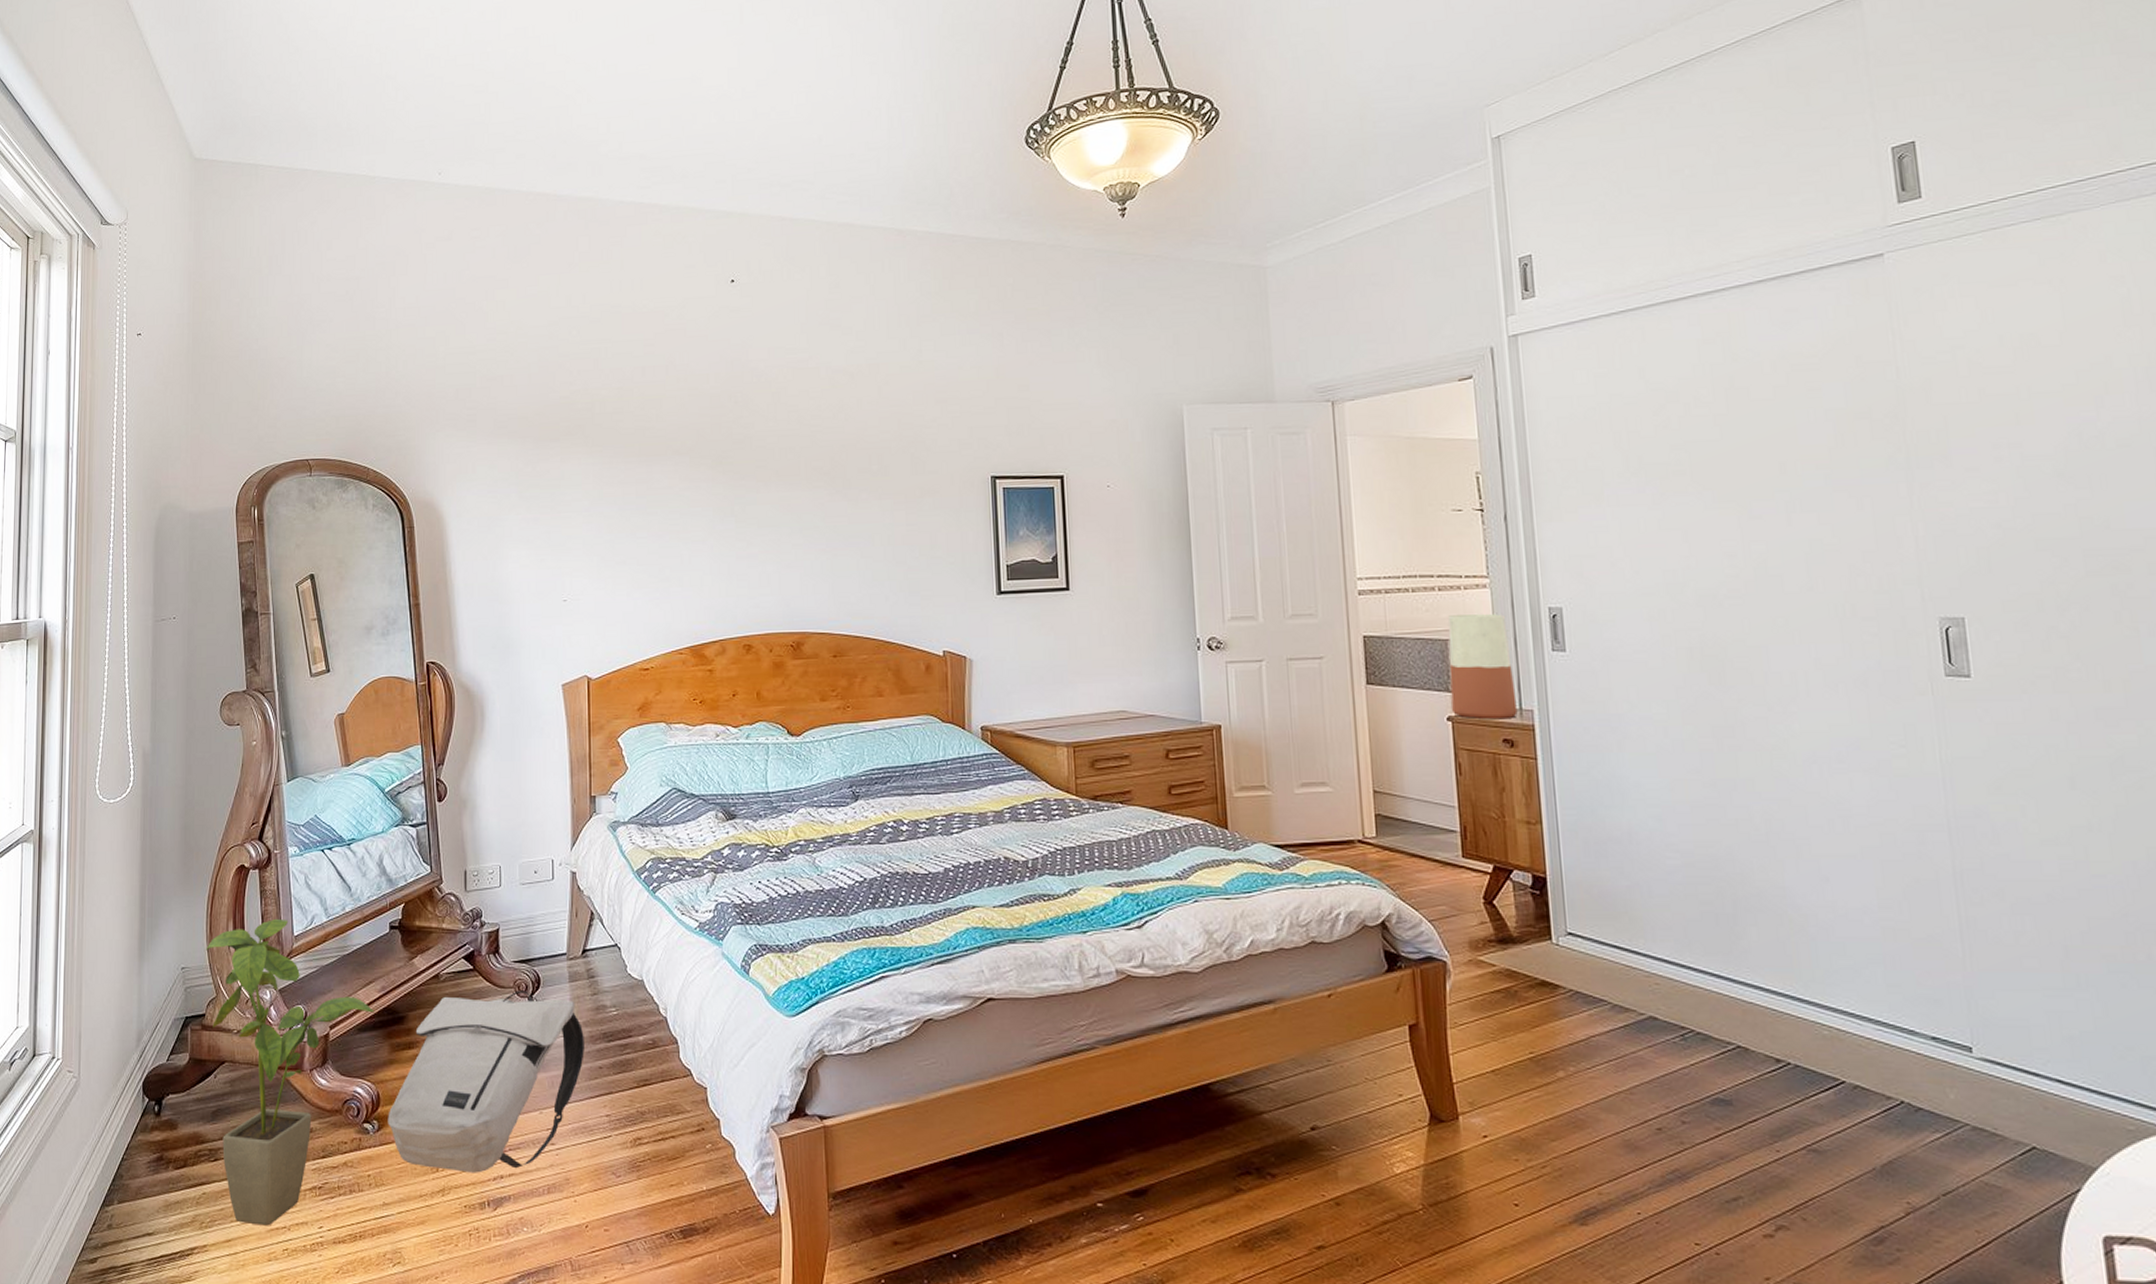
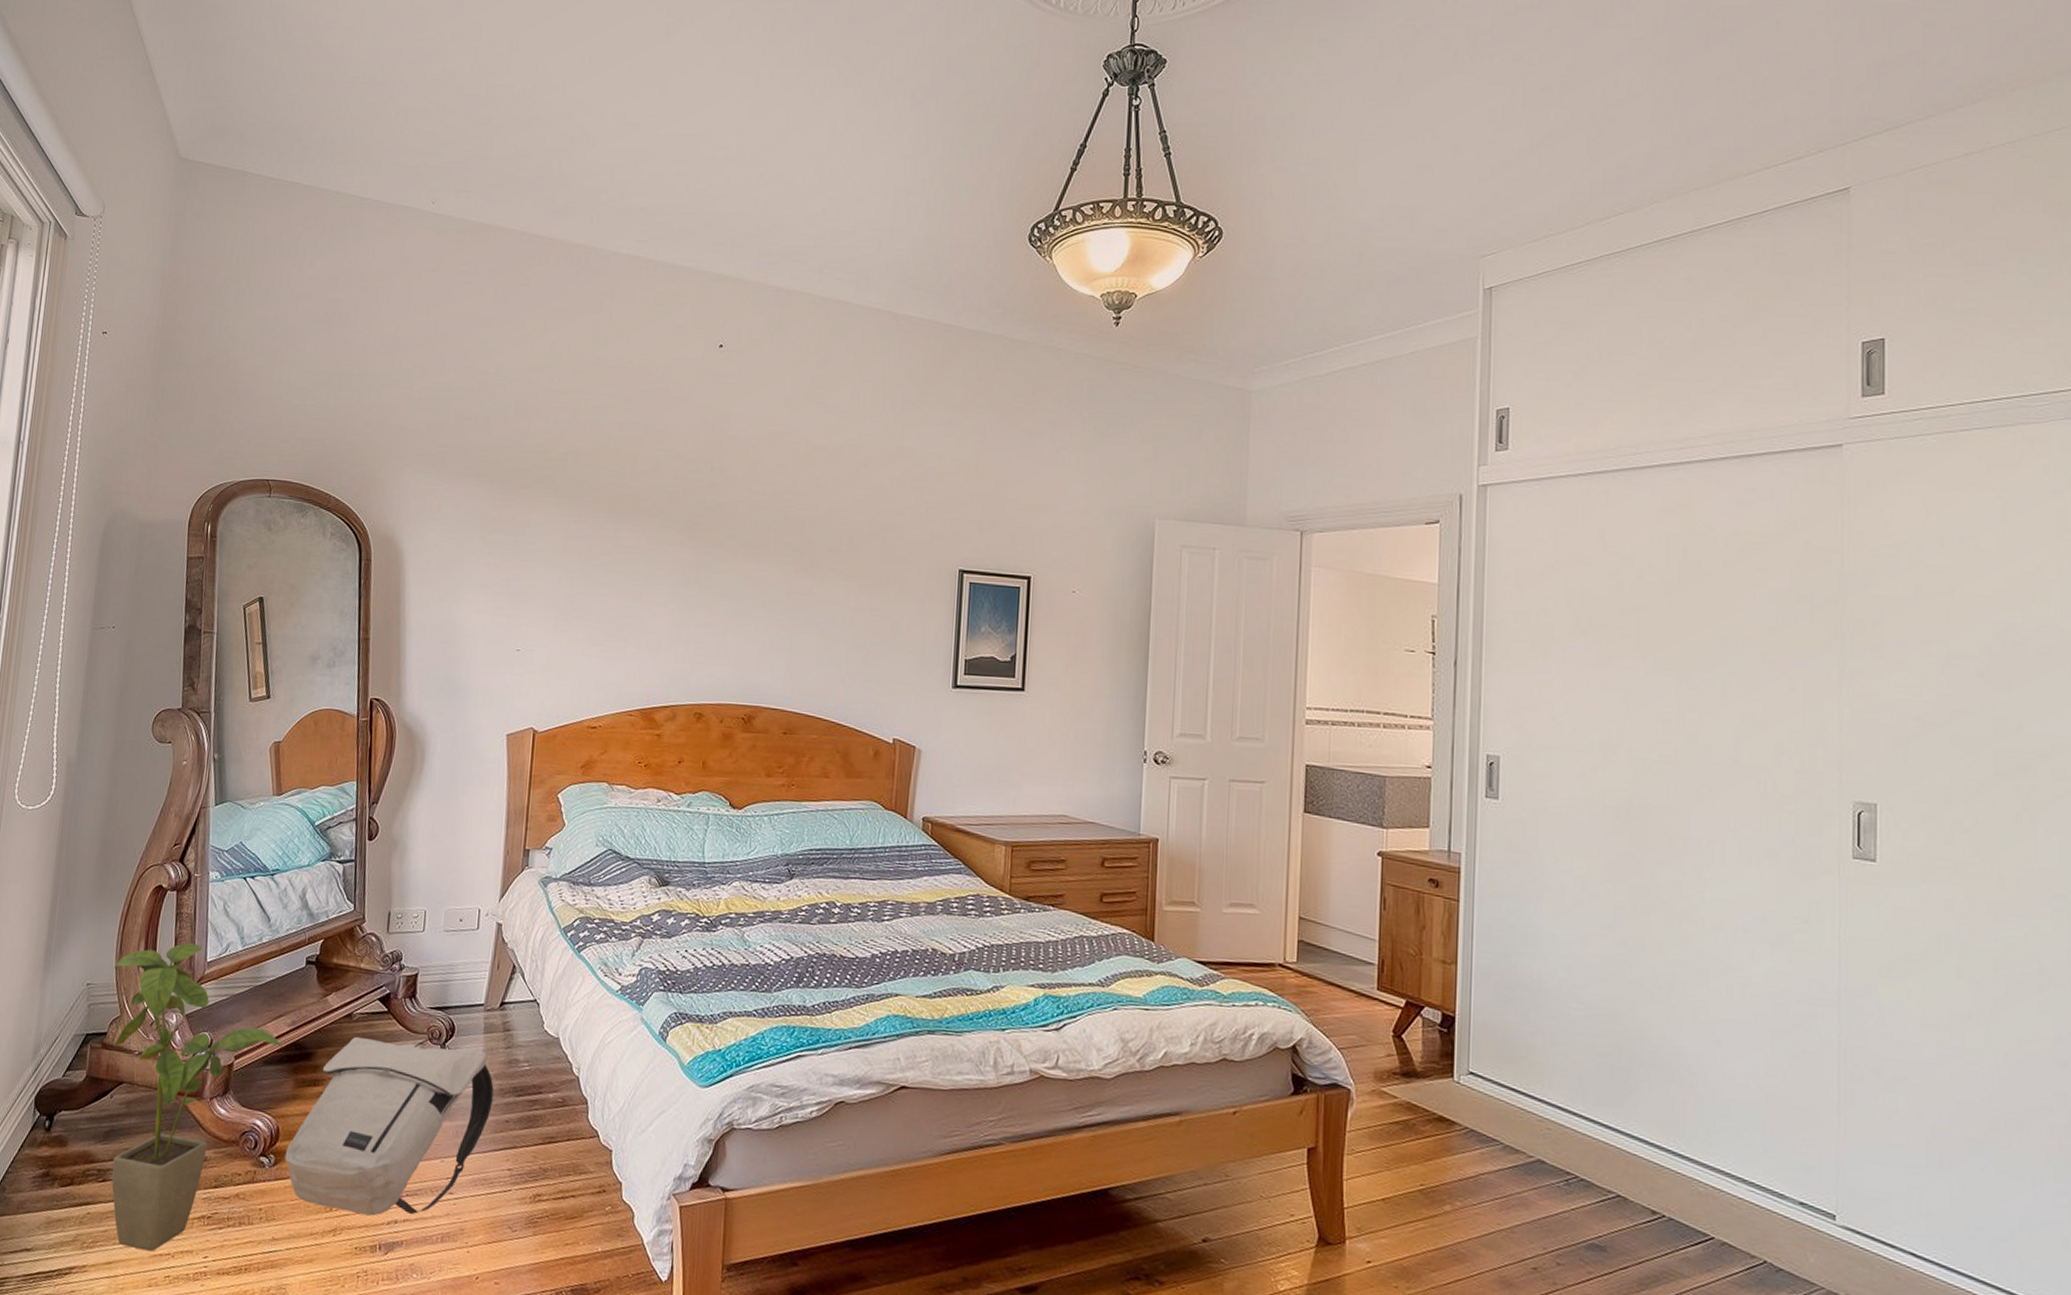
vase: present [1447,614,1518,720] -> none [1382,753,1446,859]

